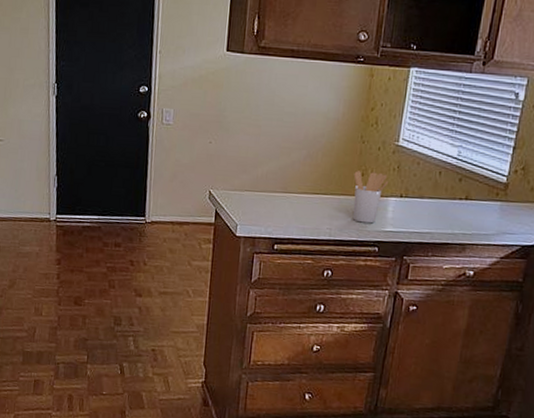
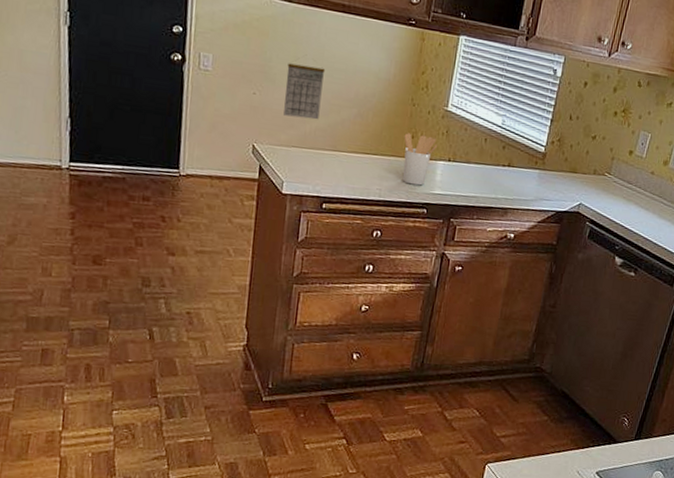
calendar: none [237,111,276,164] -> present [284,63,326,120]

